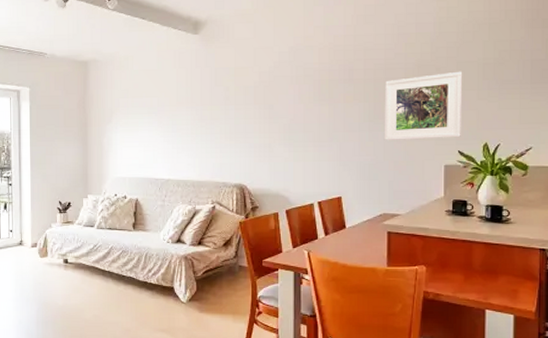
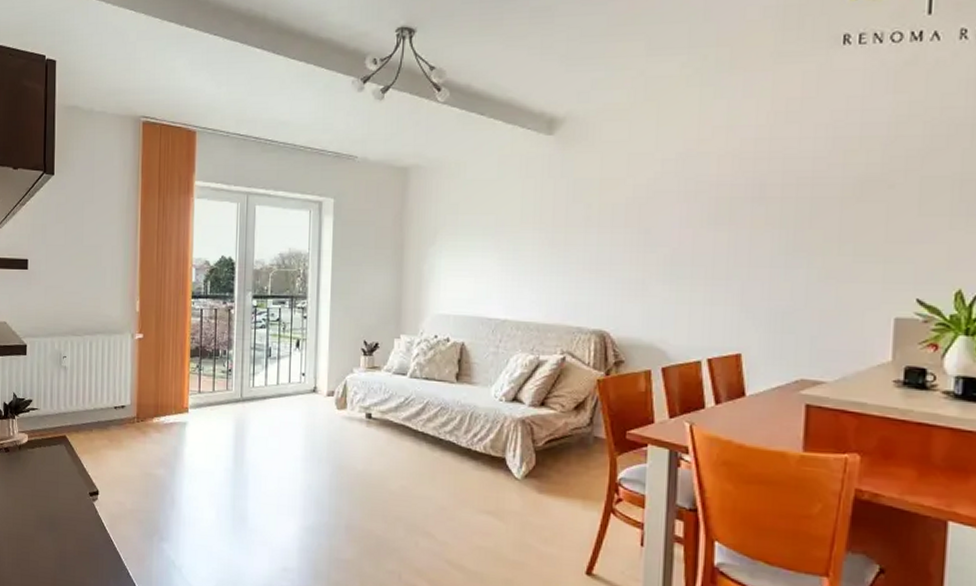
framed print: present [384,71,463,140] -> none [806,189,929,282]

